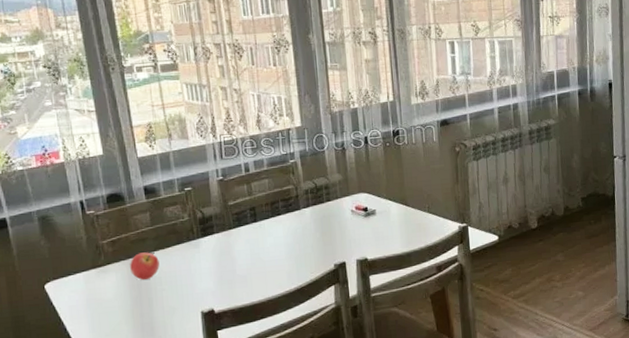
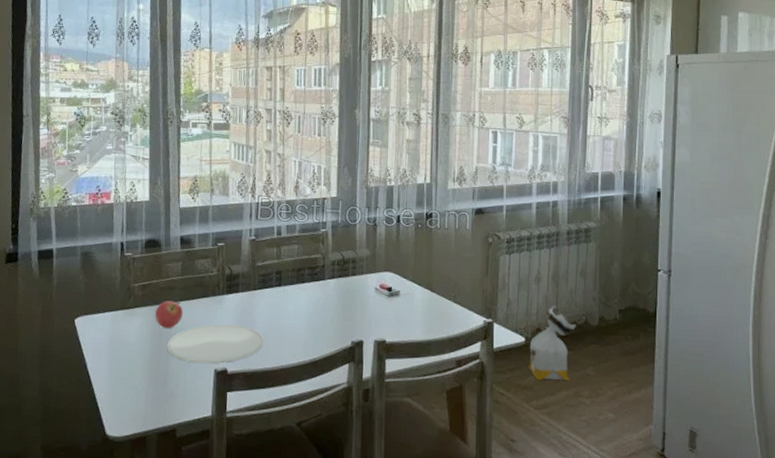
plate: none [148,265,247,309] -> present [167,324,264,364]
bag: none [503,202,545,272] -> present [528,305,577,381]

